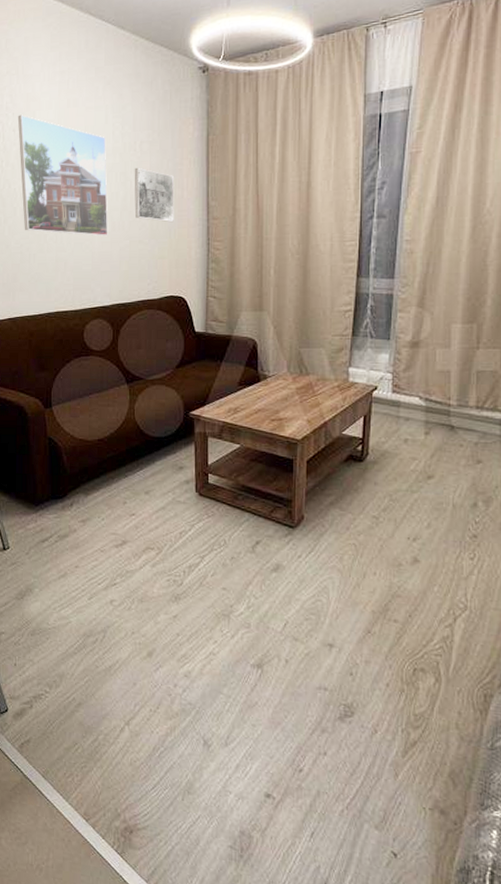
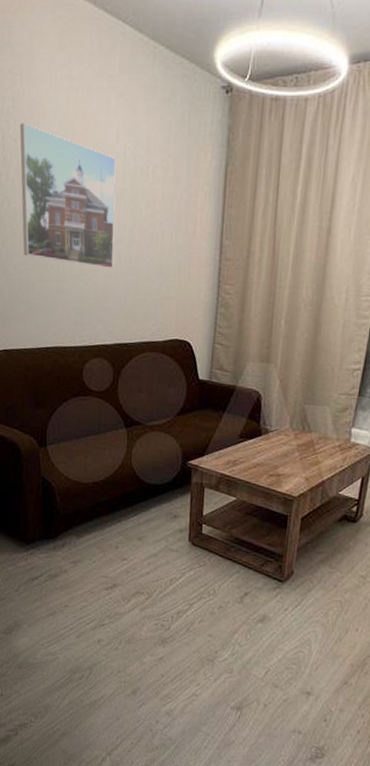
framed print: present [134,167,175,223] -> none [143,195,188,260]

